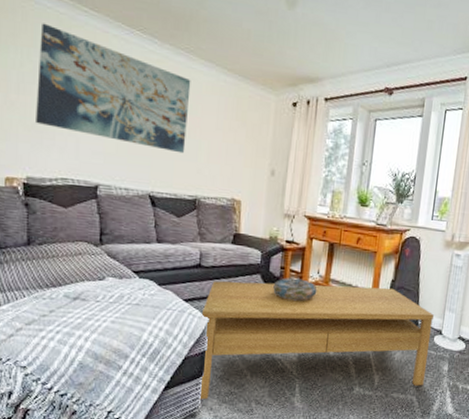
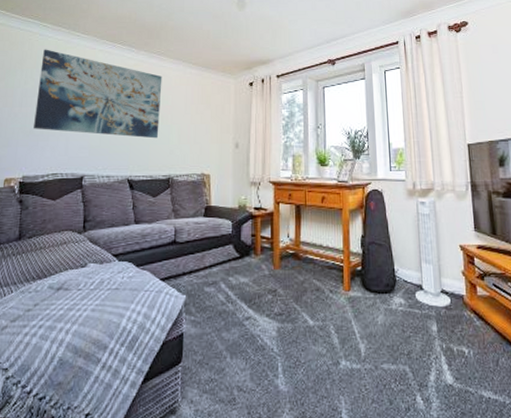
coffee table: present [199,281,434,400] -> none [178,244,414,391]
decorative bowl: present [273,278,318,301] -> none [246,245,289,268]

